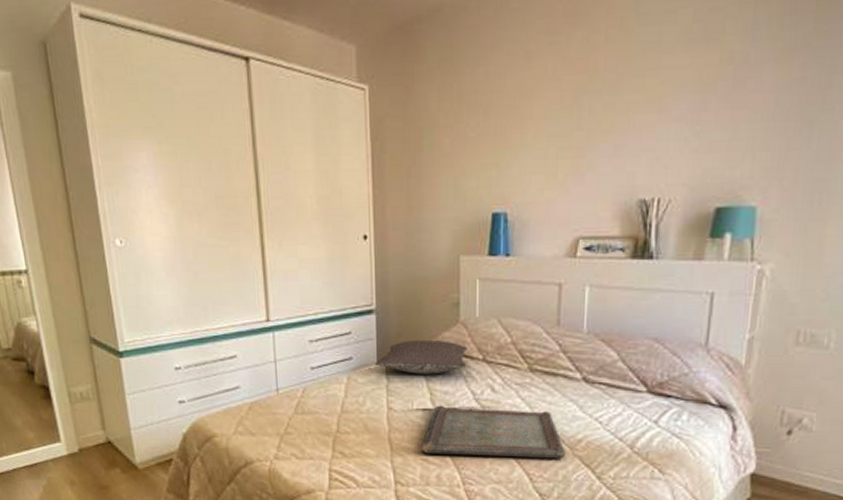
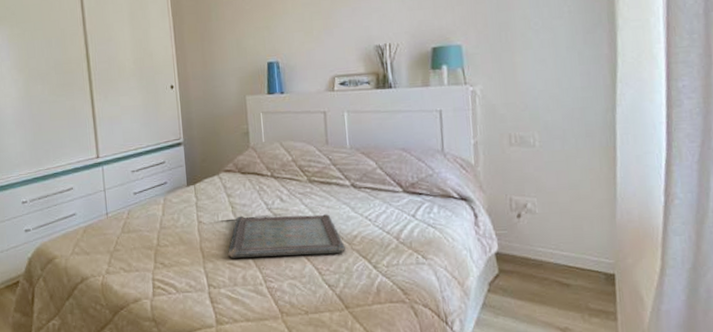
pillow: present [375,340,467,374] -> none [186,163,259,192]

